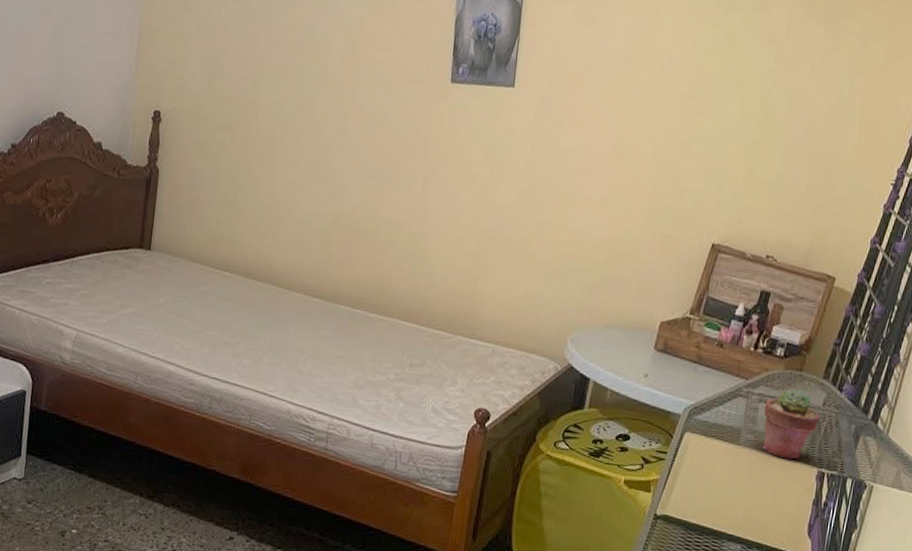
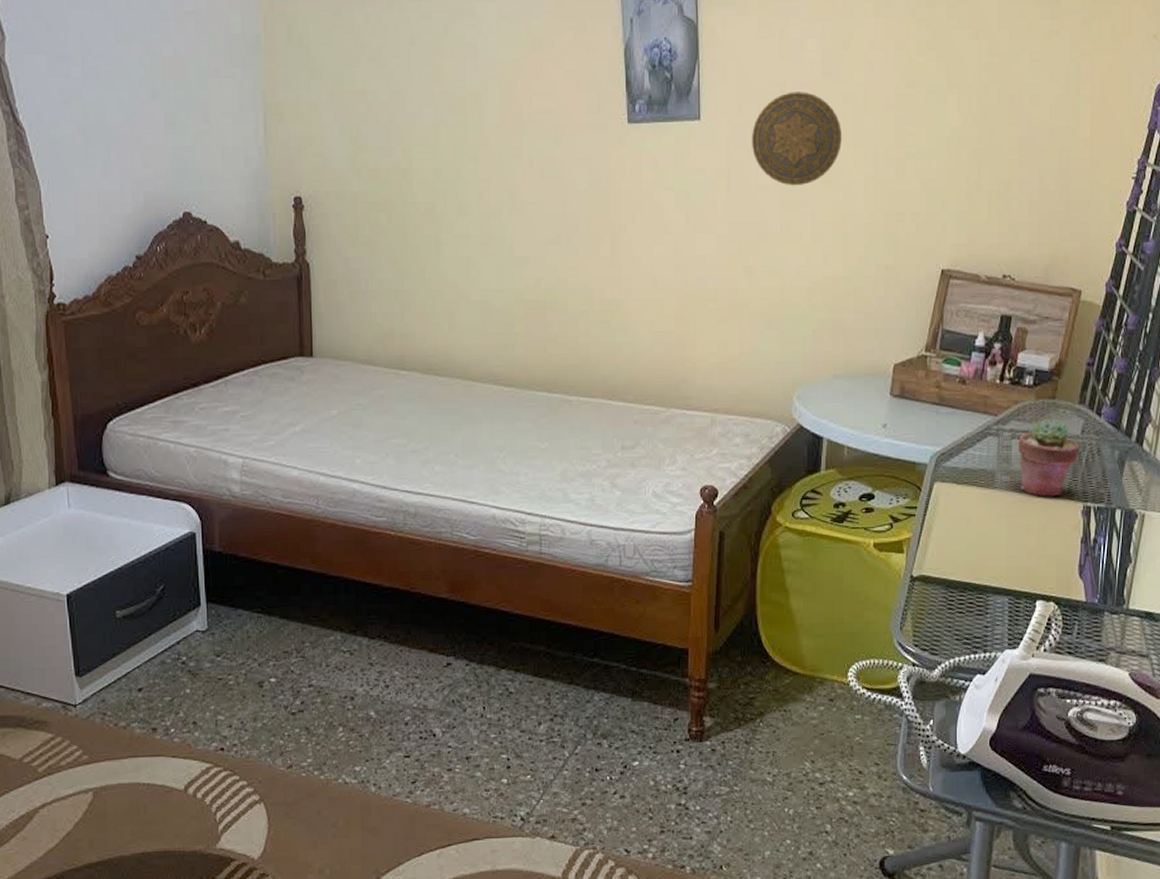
decorative plate: none [556,73,637,155] -> present [752,92,842,186]

